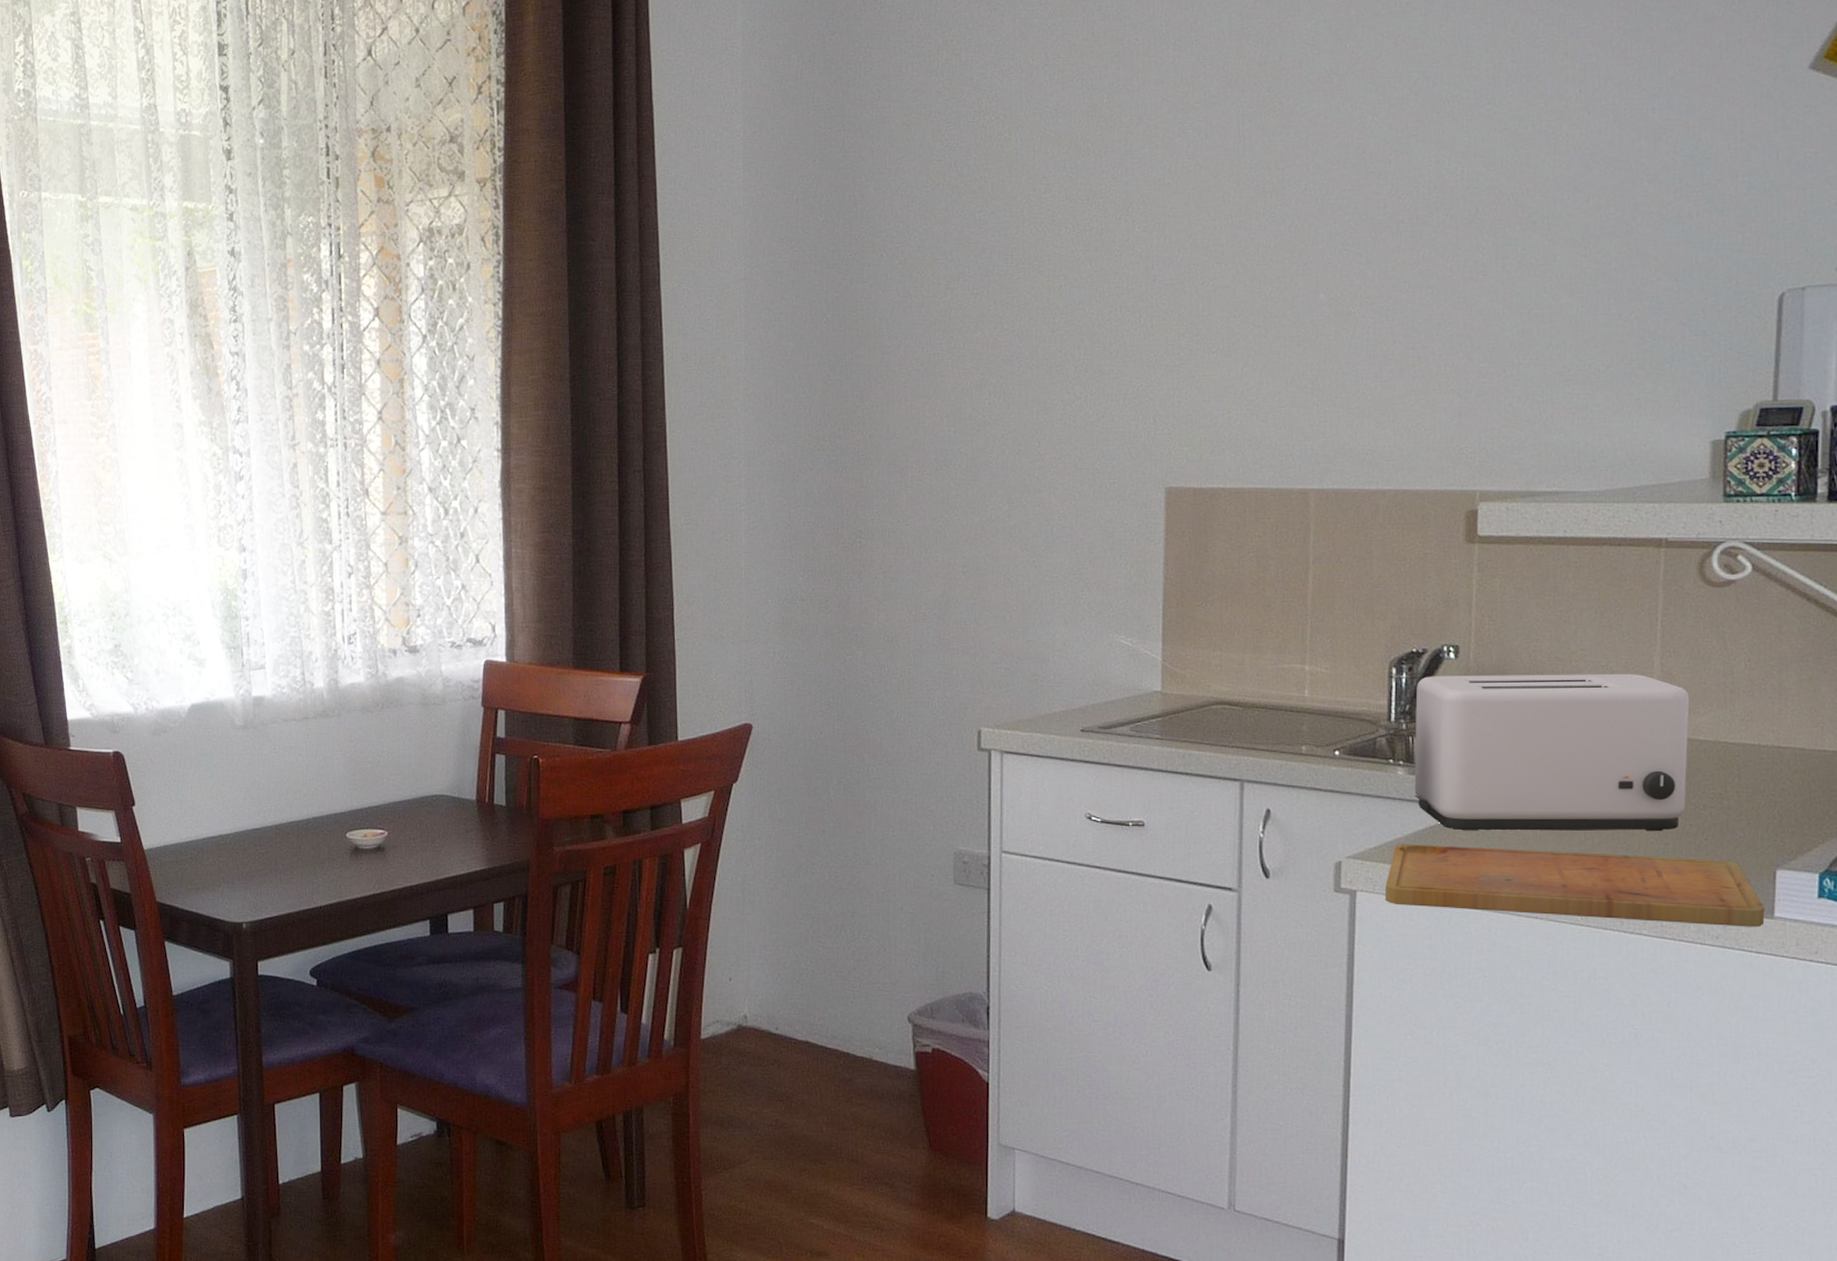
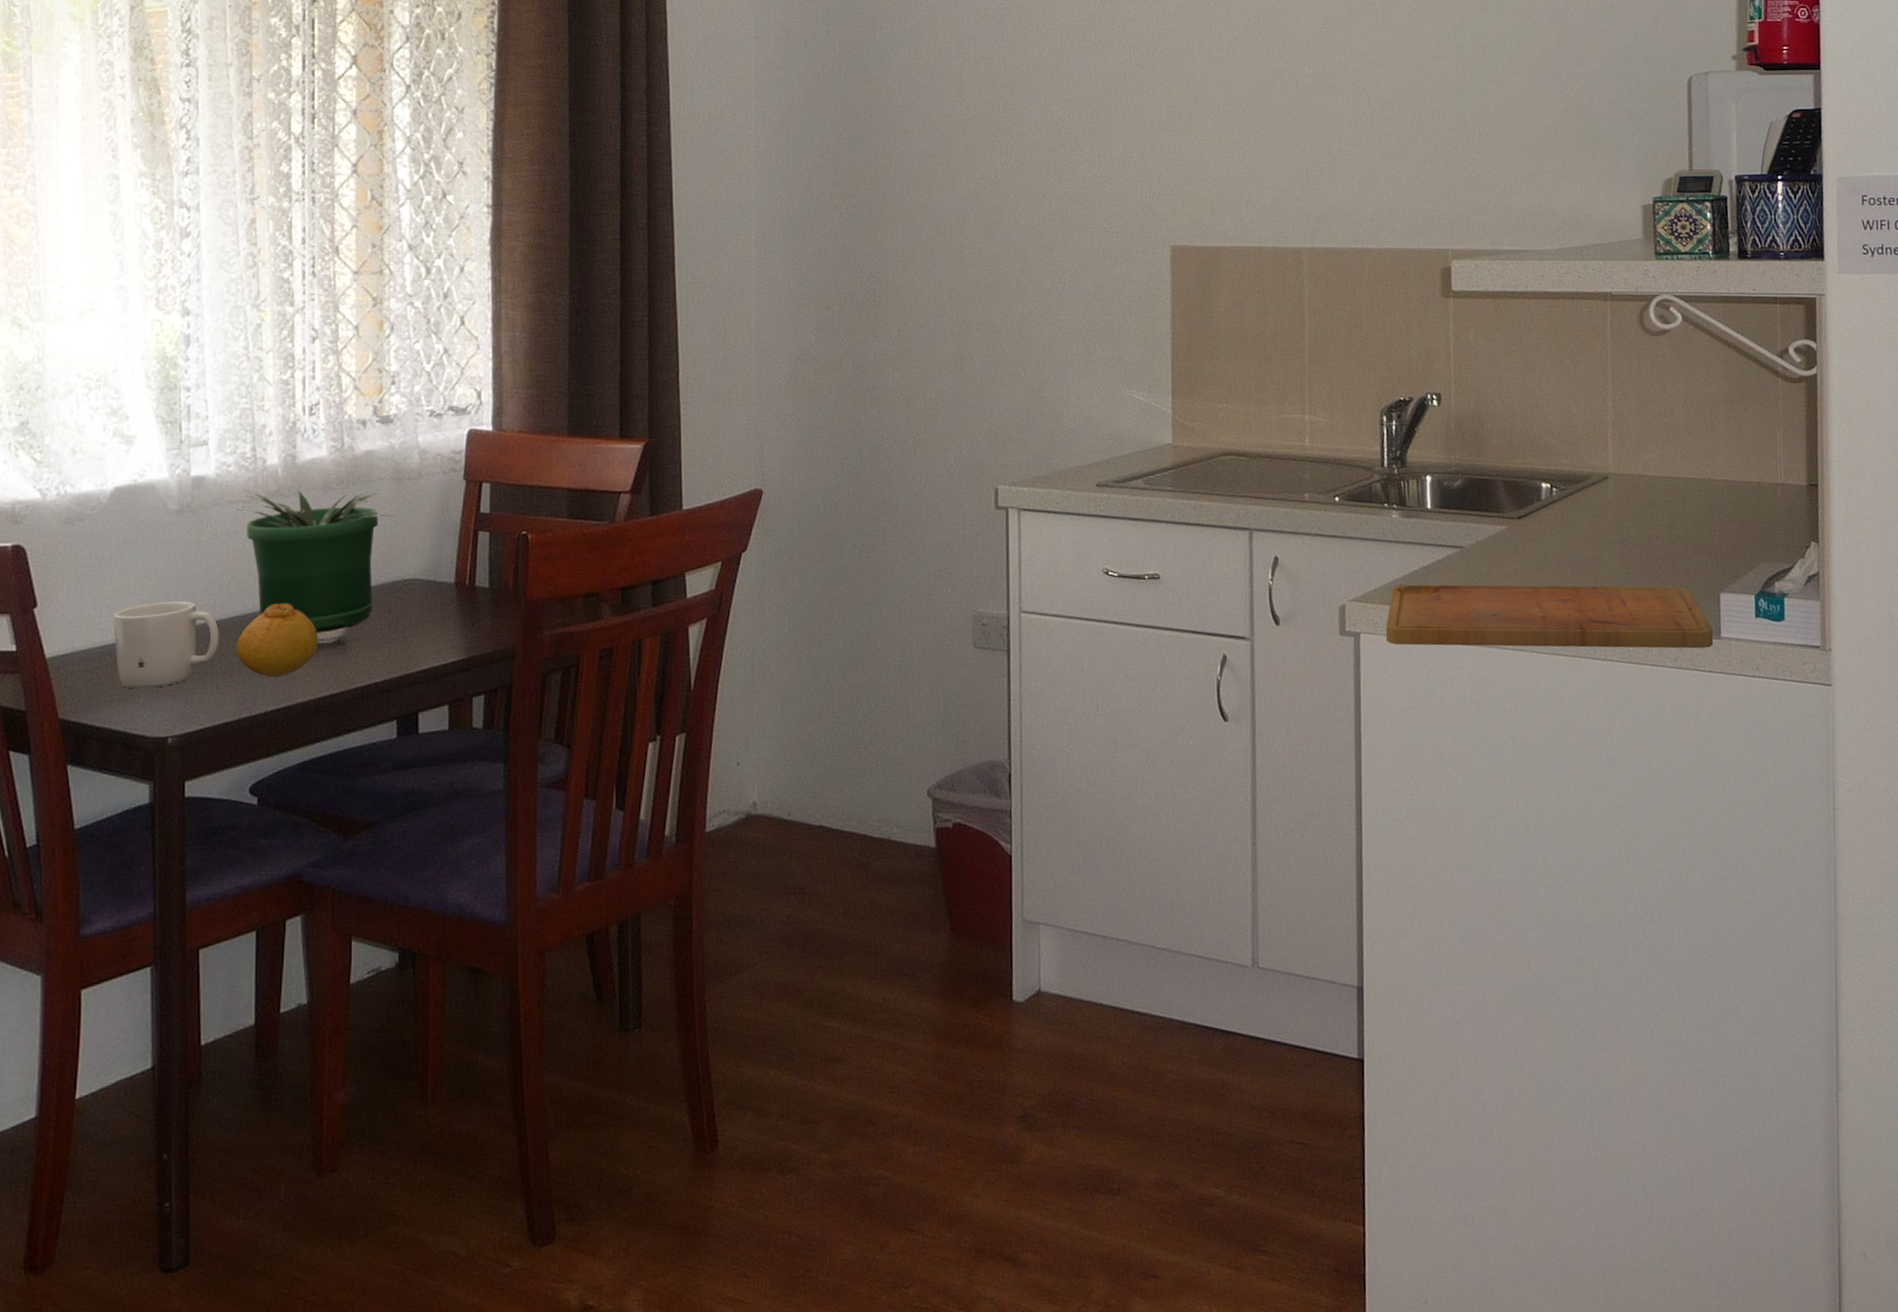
mug: none [195,806,281,880] -> present [113,601,220,689]
planter: none [291,710,430,840] -> present [237,490,403,634]
fruit: none [295,811,362,877] -> present [237,603,319,678]
toaster: present [1414,673,1690,832] -> none [1405,416,1642,570]

